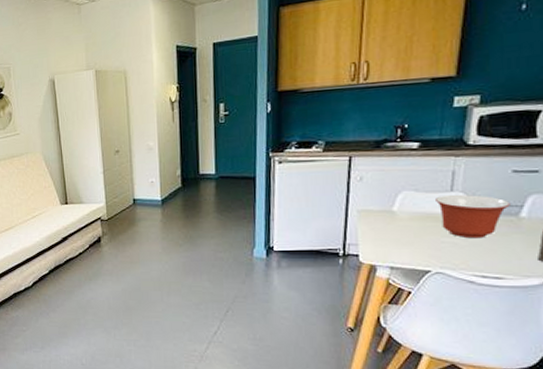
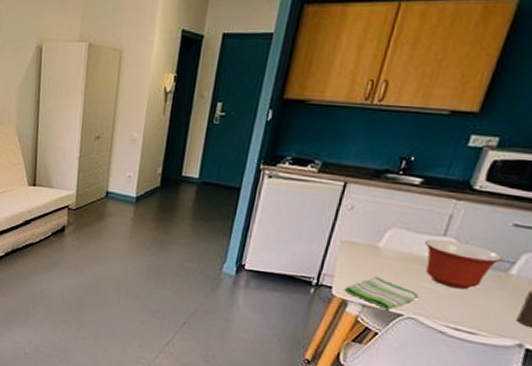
dish towel: none [370,238,441,268] -> present [344,276,419,310]

